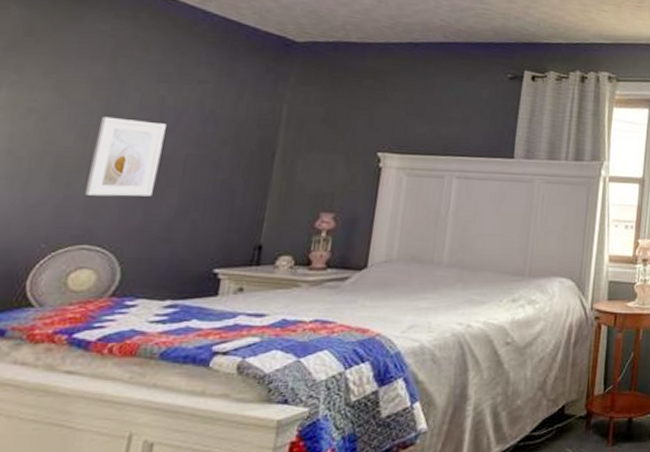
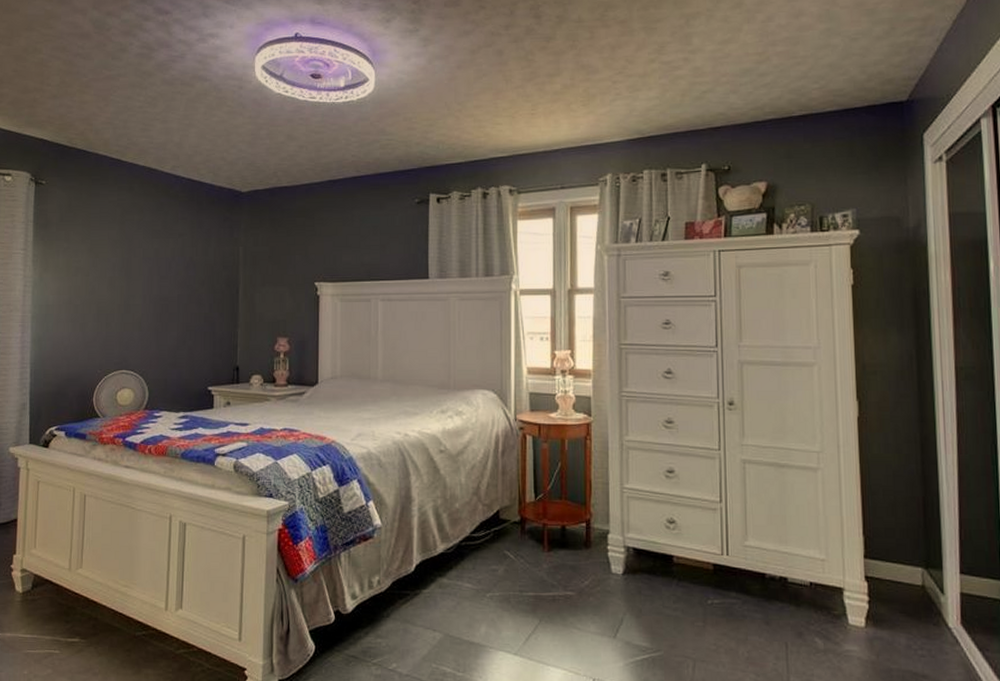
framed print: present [84,116,166,197] -> none [118,269,162,332]

